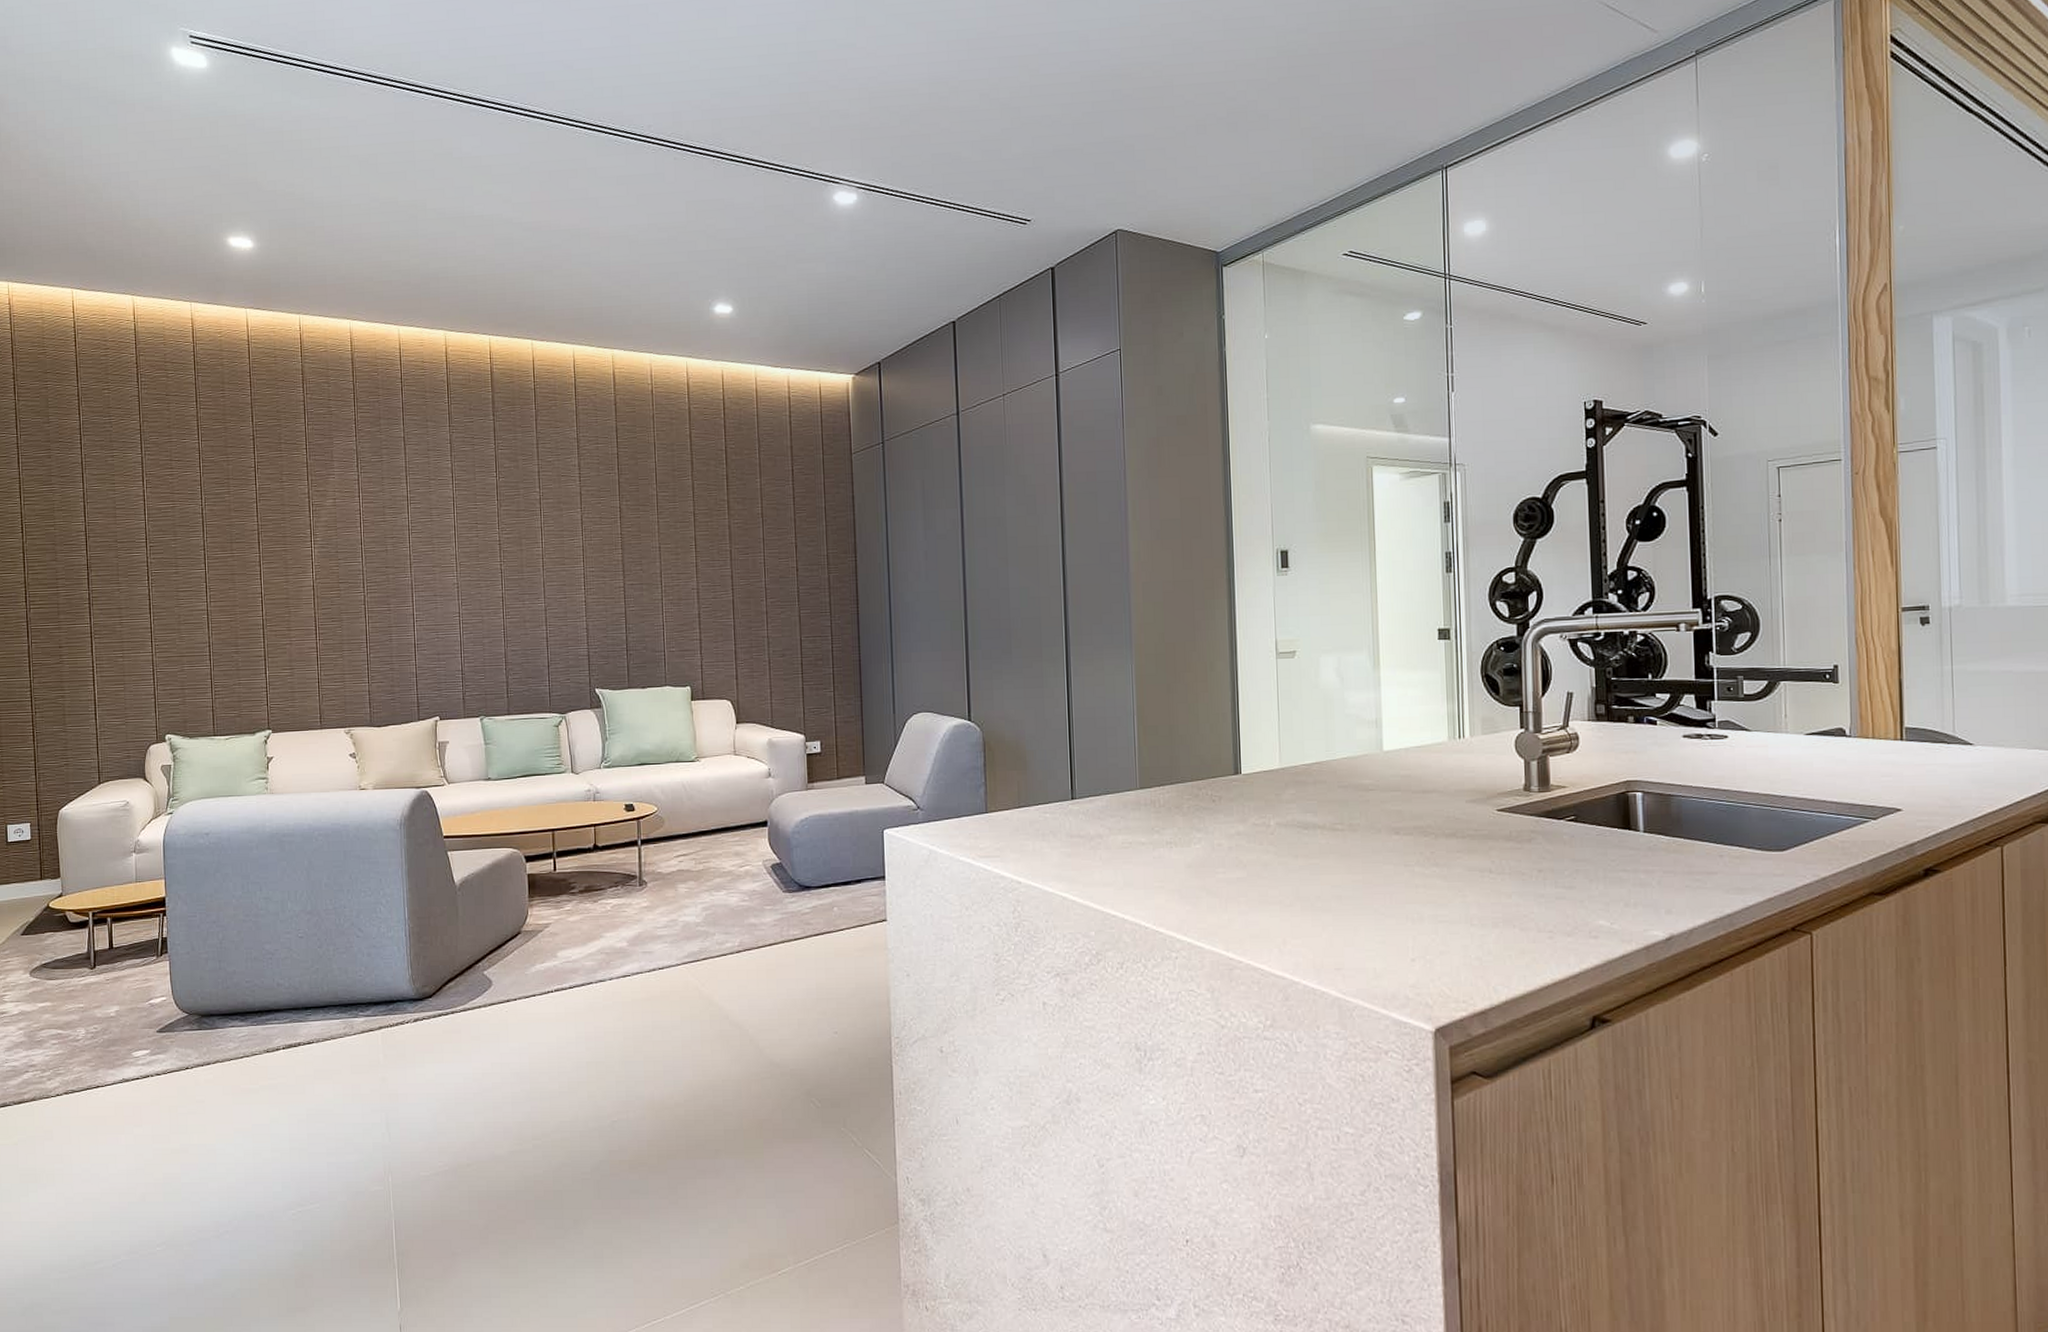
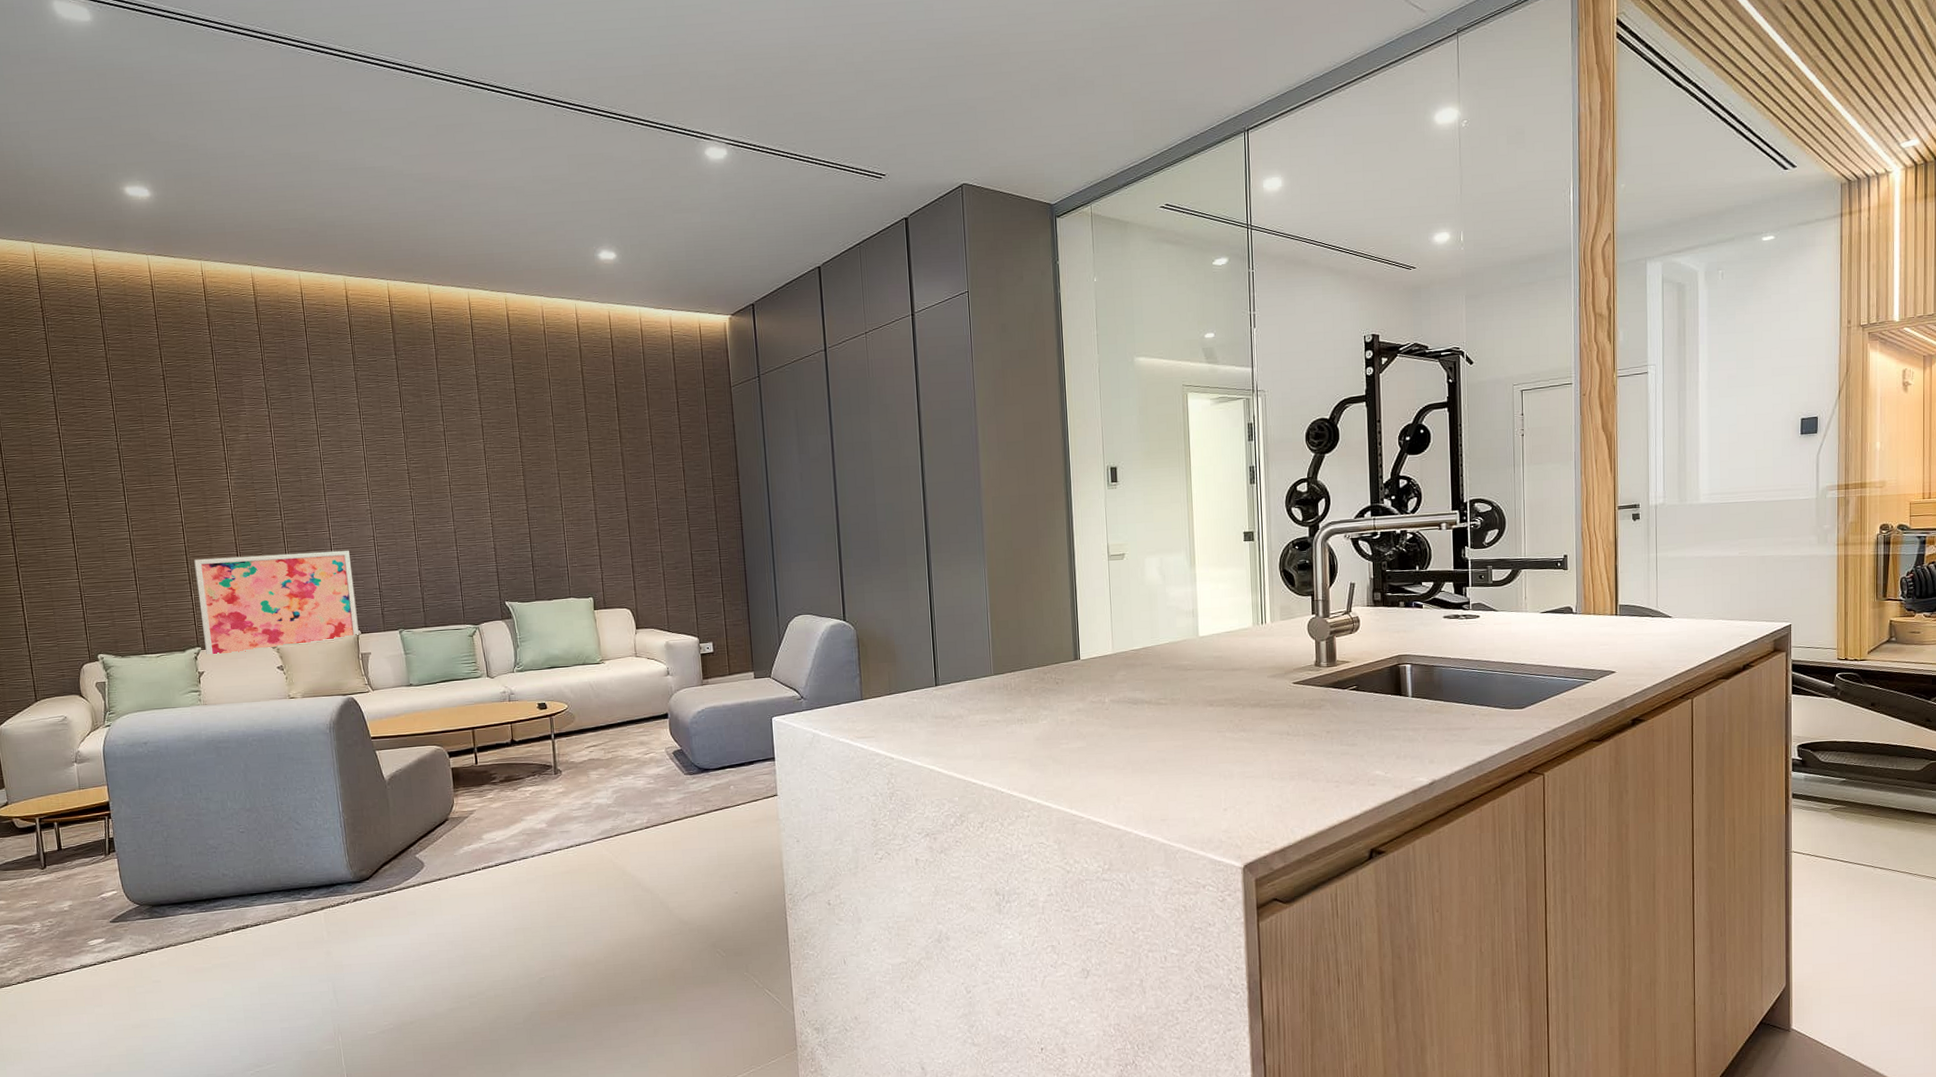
wall art: none [271,627,438,738] -> present [194,550,359,654]

